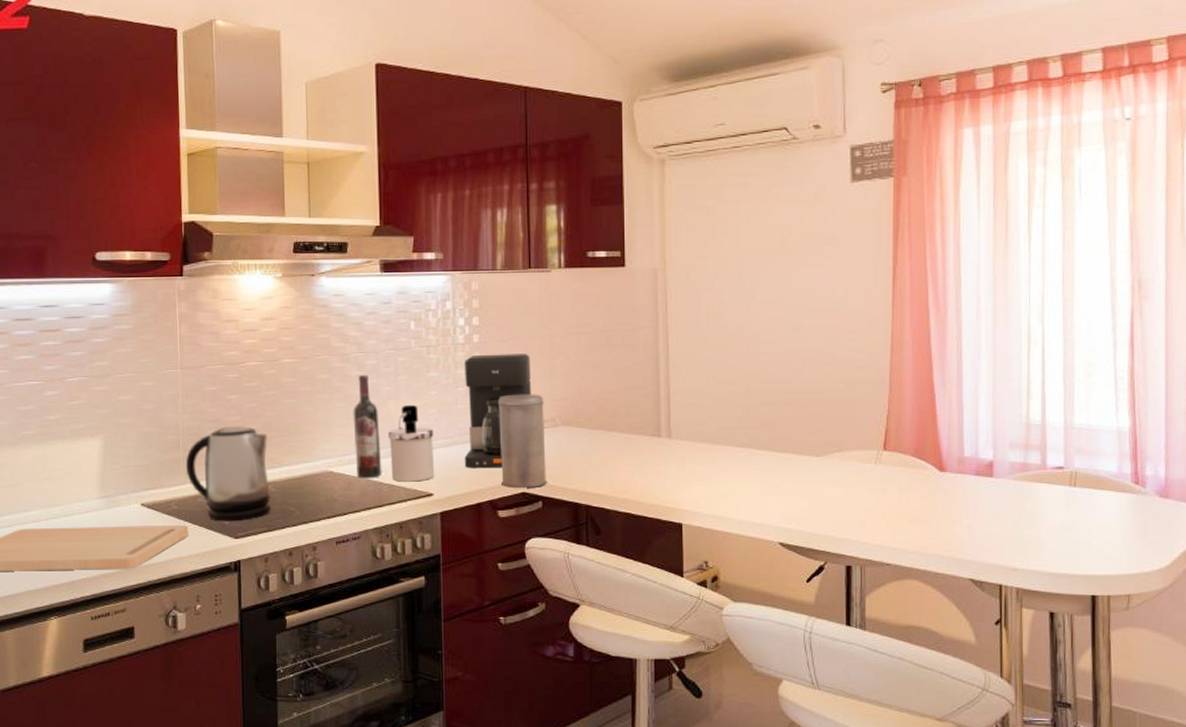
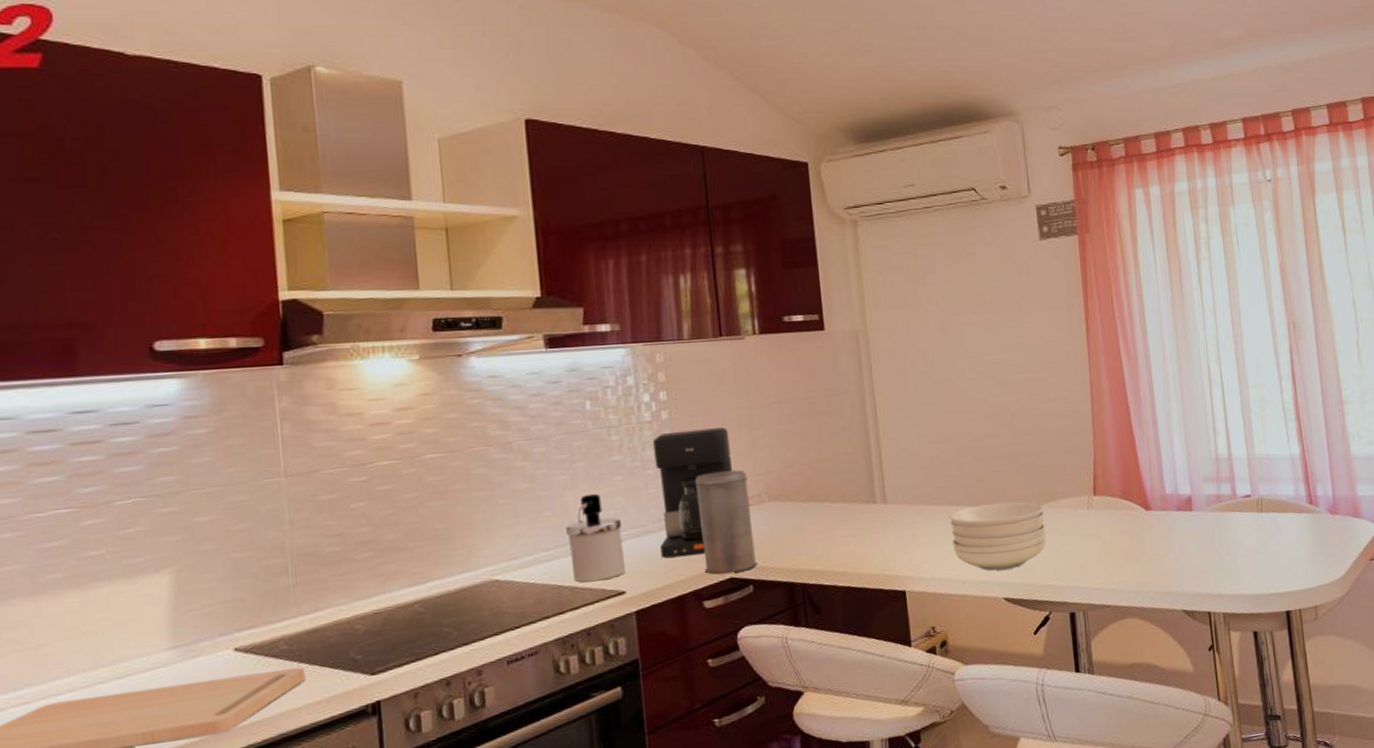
kettle: present [185,426,272,520] -> none [296,538,420,656]
wine bottle: present [353,374,382,477] -> none [520,464,561,583]
bowl: none [731,448,830,515] -> present [949,501,1046,571]

